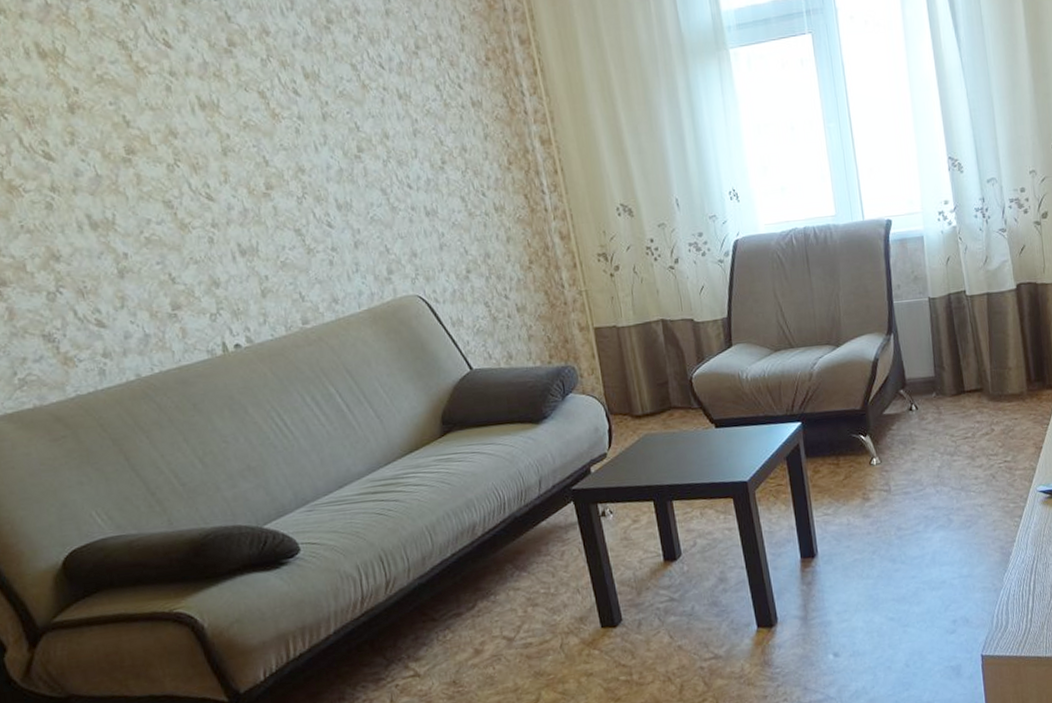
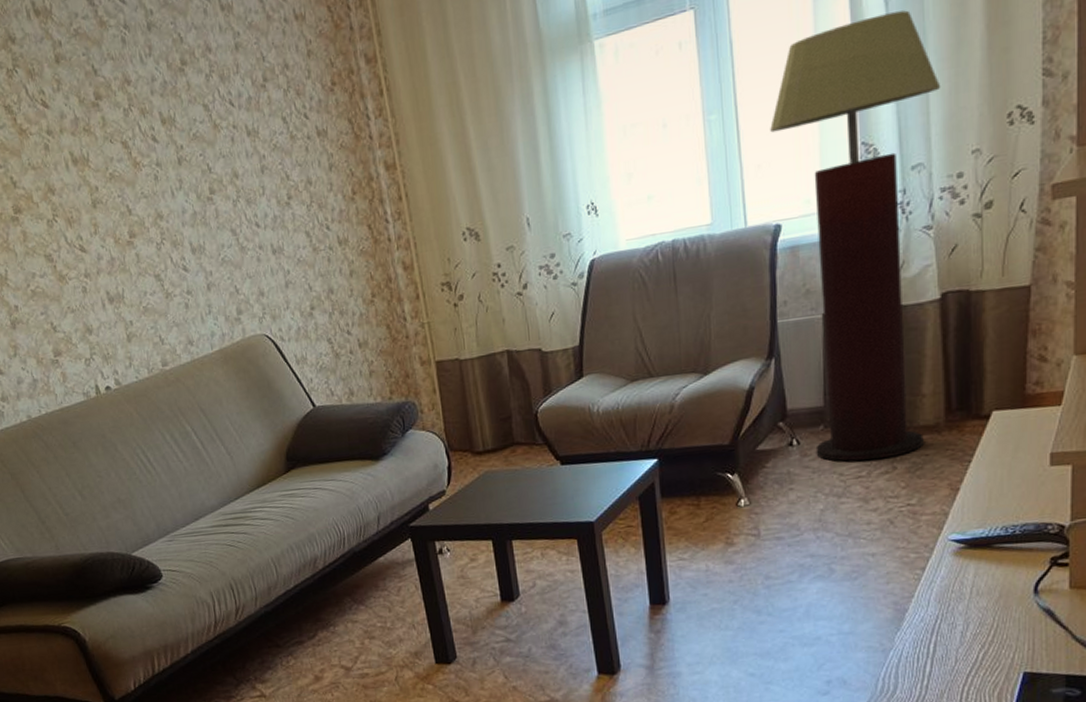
floor lamp: none [878,56,1013,425] -> present [770,10,941,462]

